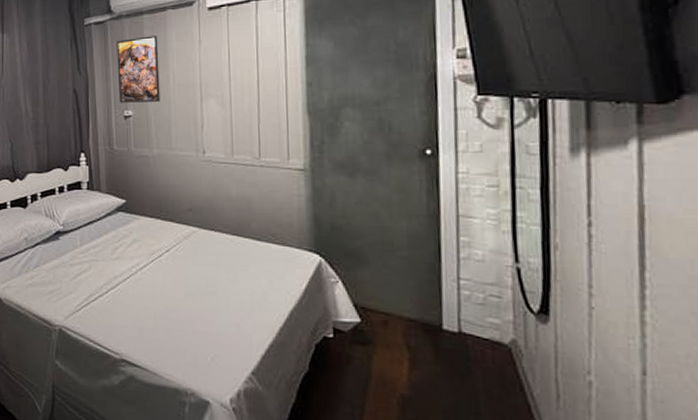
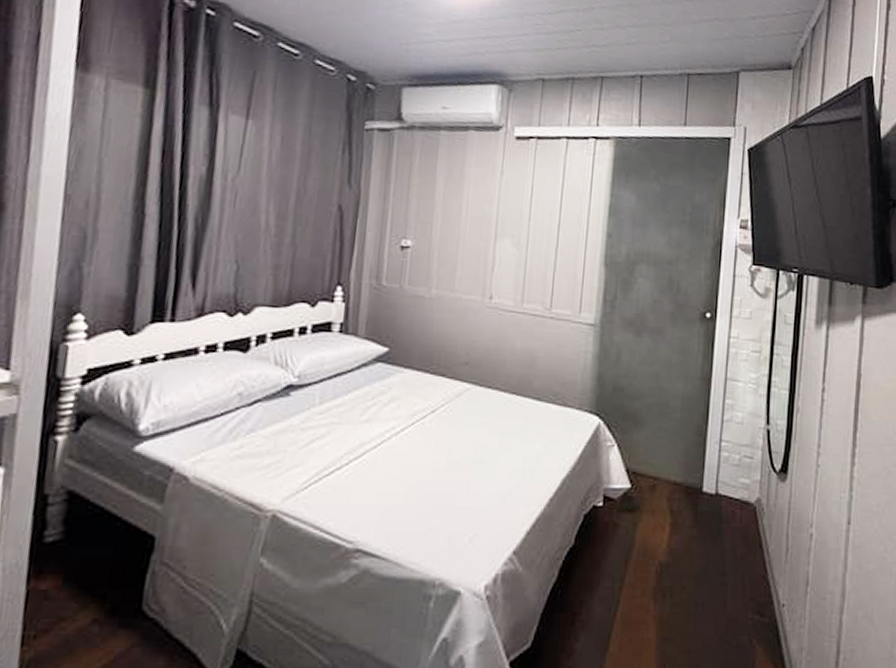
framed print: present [116,35,160,103] -> none [397,155,454,234]

